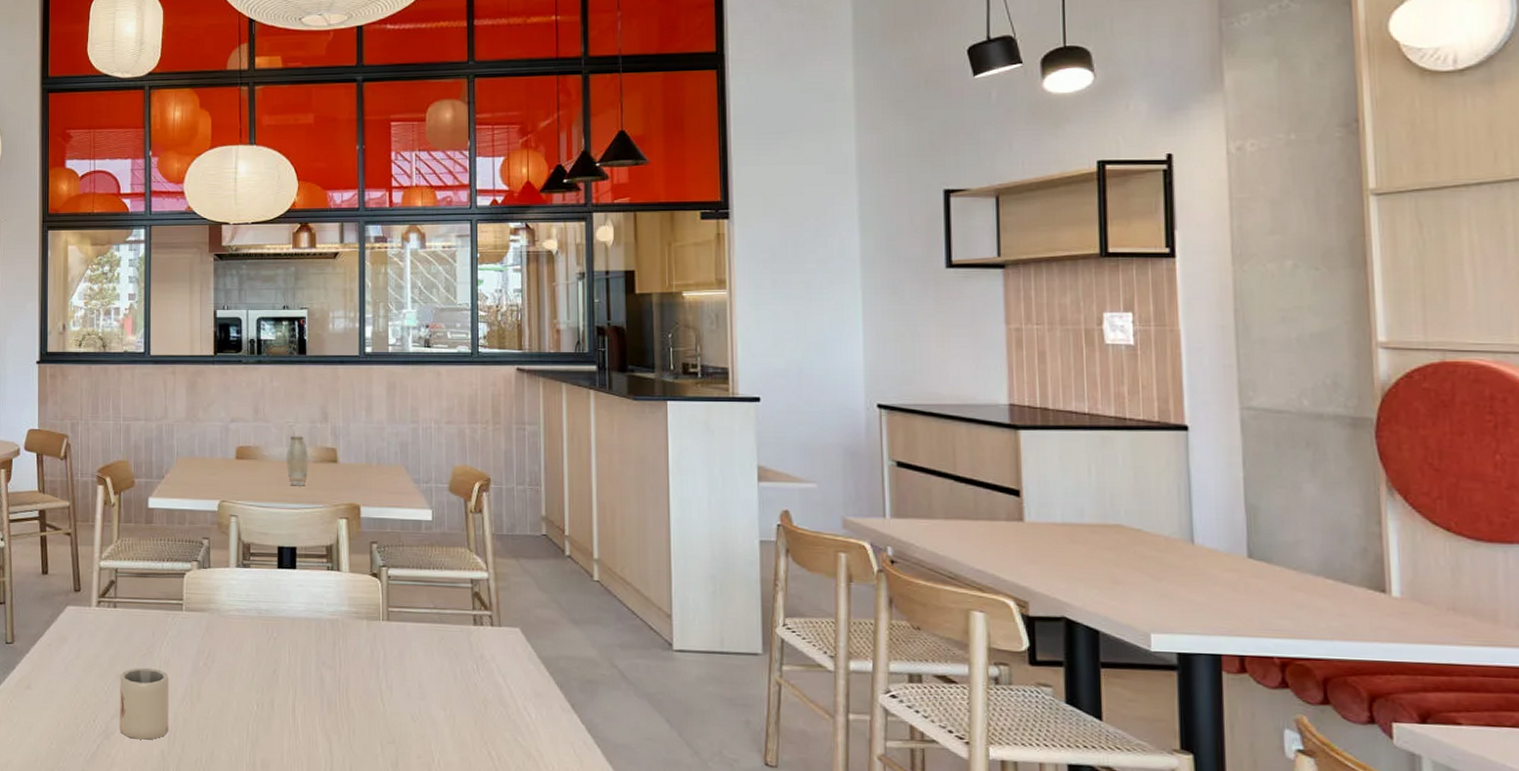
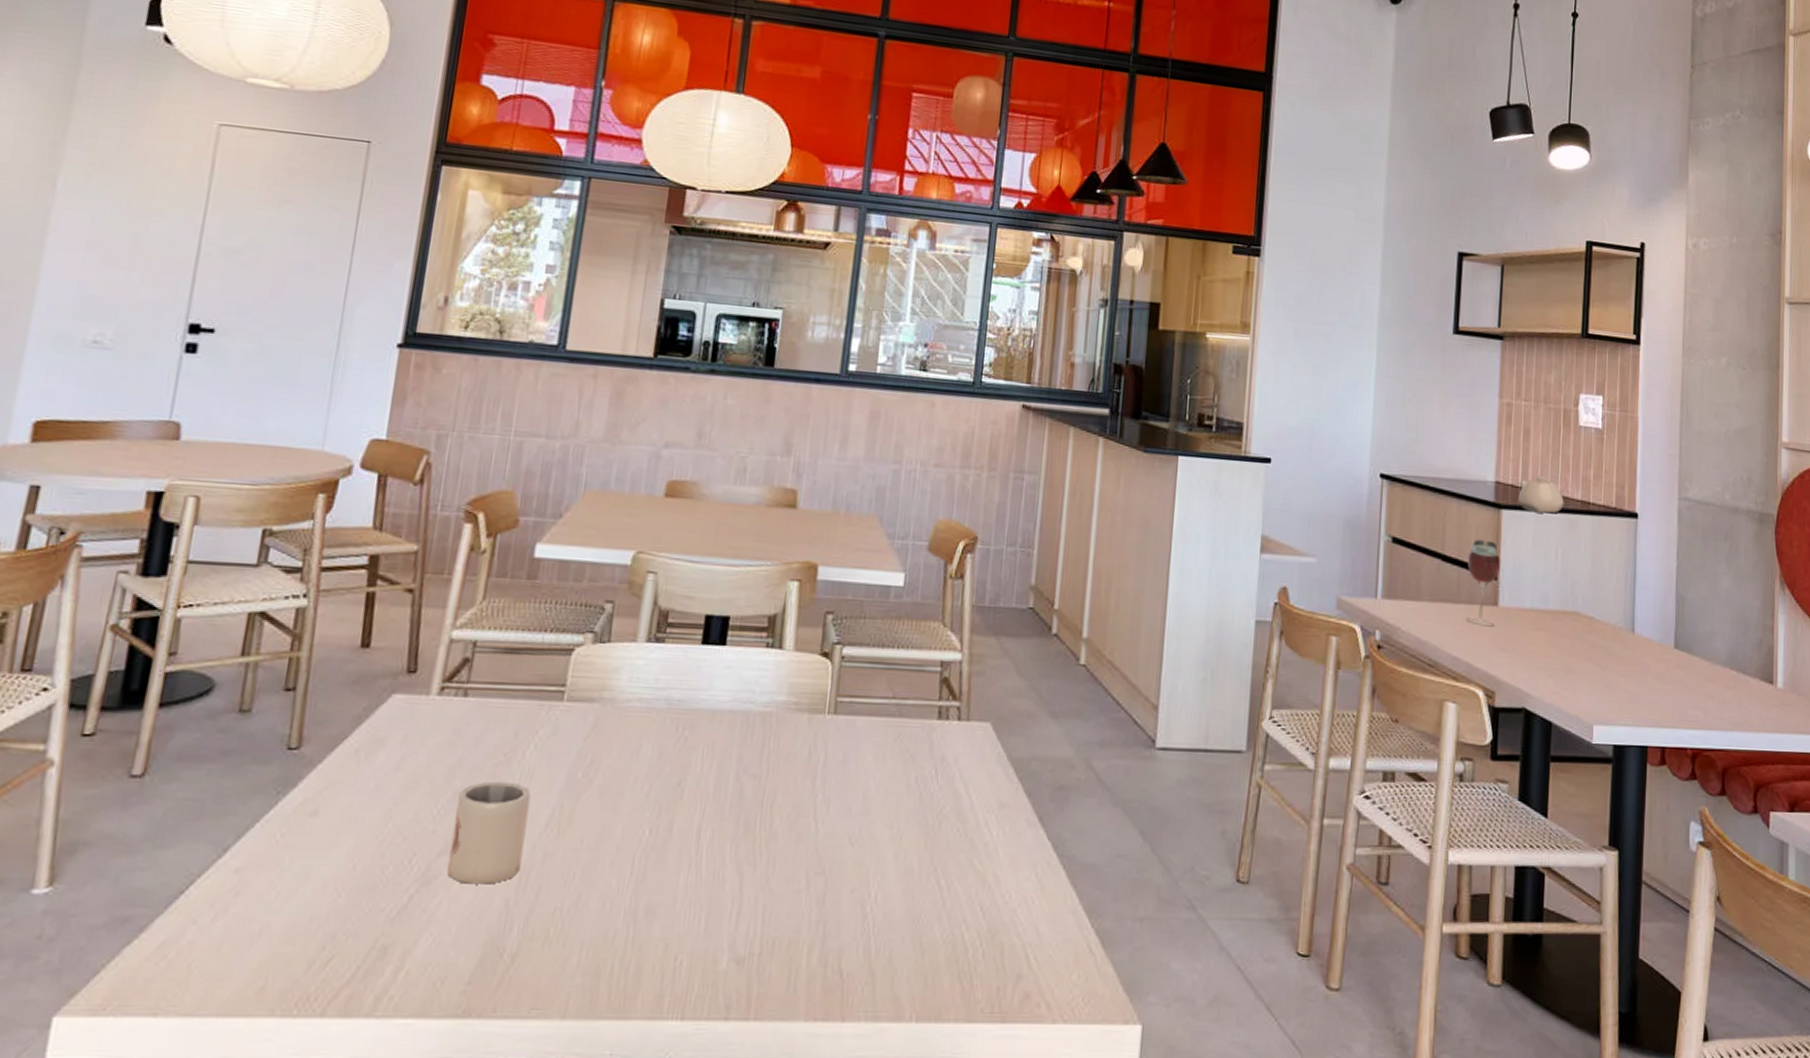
vase: present [286,436,309,486] -> none [730,470,761,537]
wineglass: none [983,460,1024,541] -> present [1467,539,1501,627]
teapot: none [1037,395,1094,433] -> present [1518,475,1564,514]

